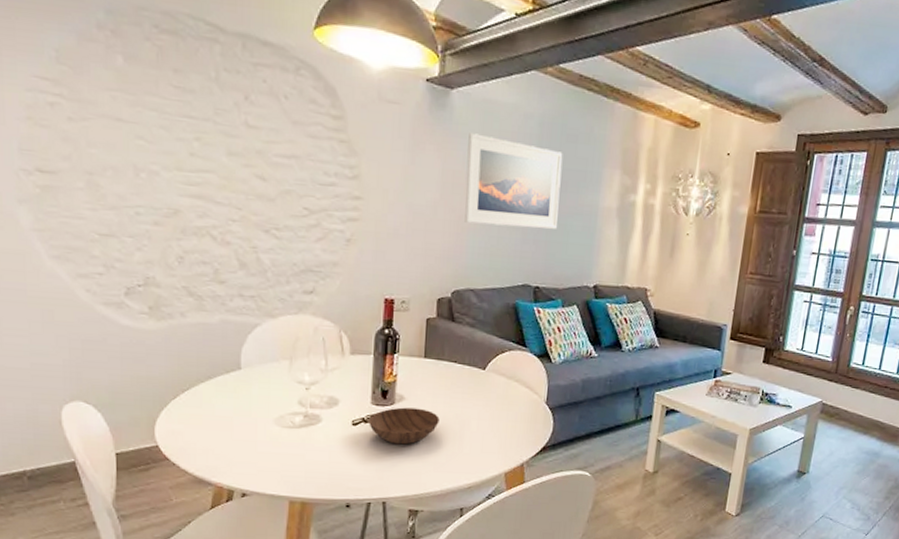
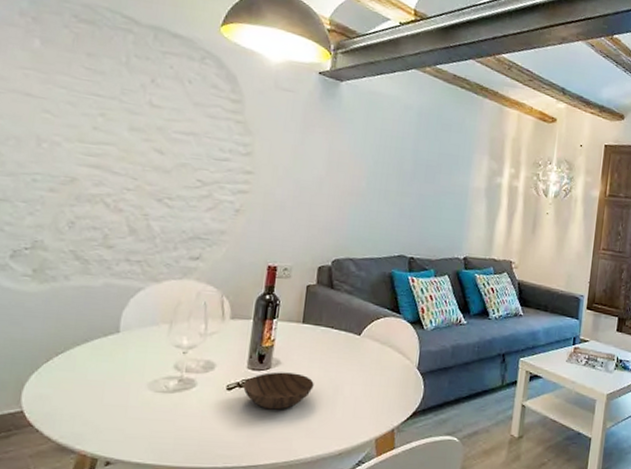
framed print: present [465,133,563,229] -> none [347,119,438,206]

